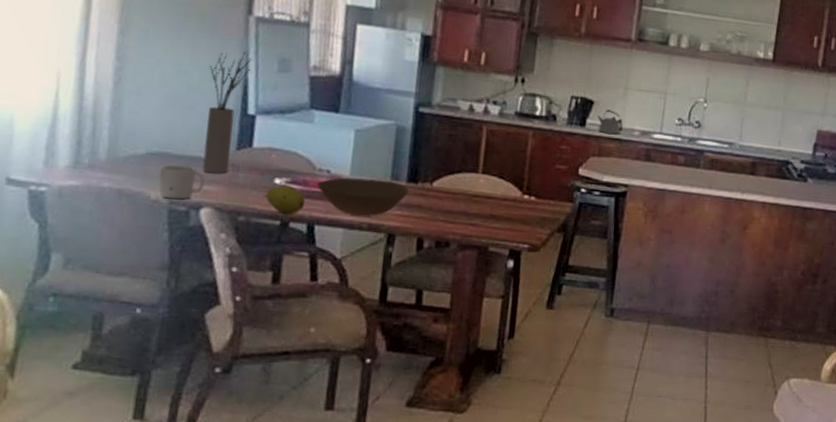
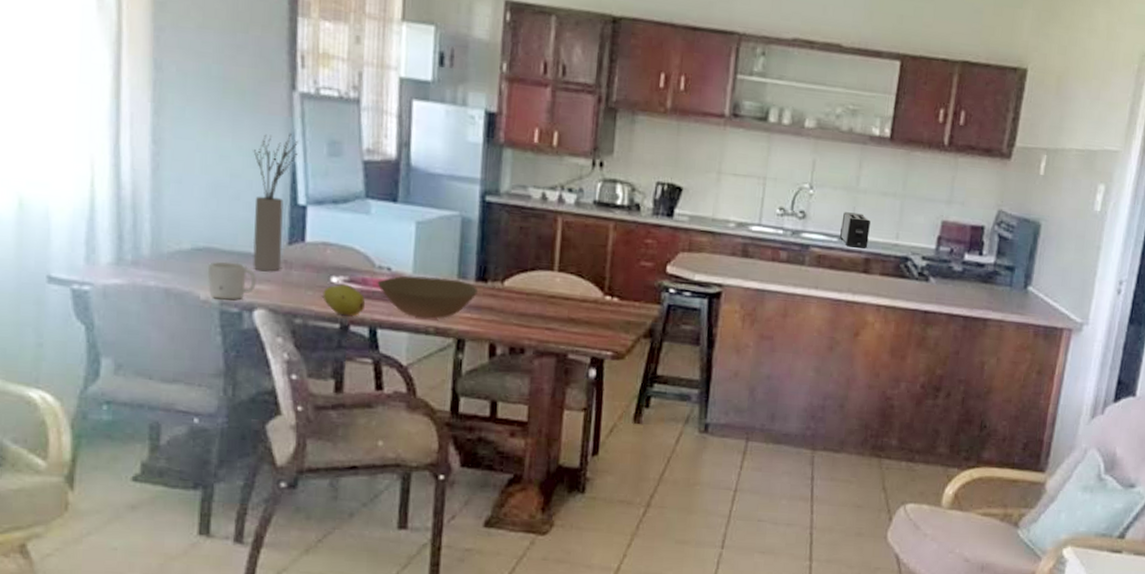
kettle: present [597,109,623,136] -> none [687,197,716,228]
toaster: none [729,122,756,154] -> present [839,212,870,249]

